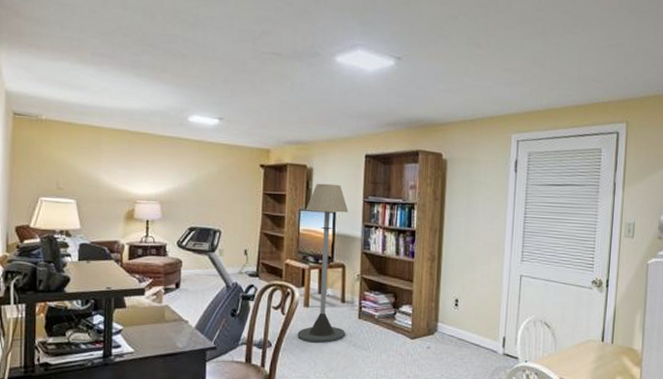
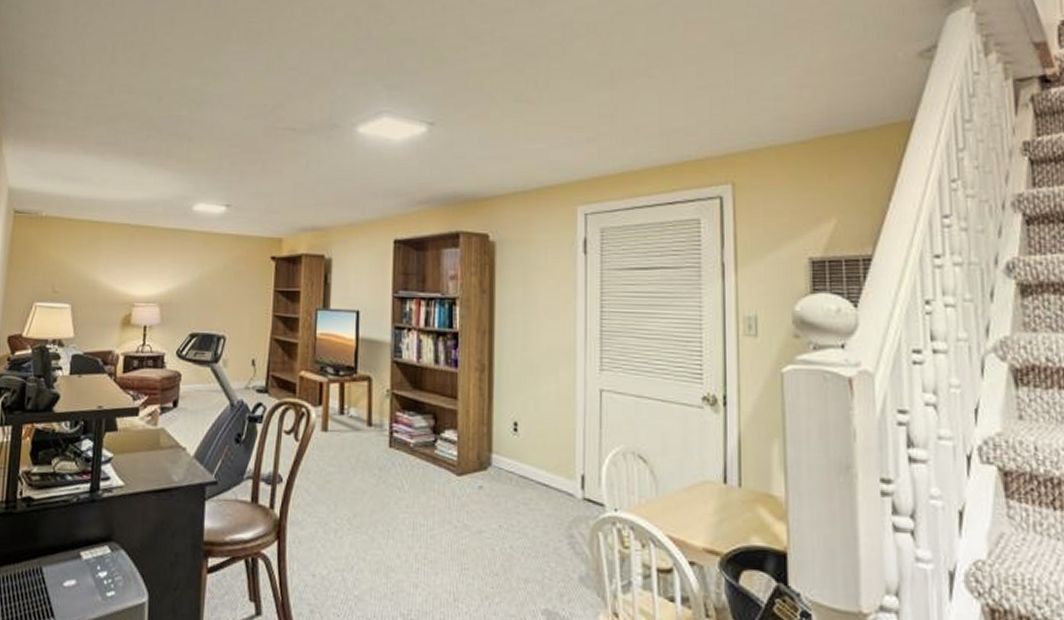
floor lamp: present [297,183,349,343] -> none [313,276,375,479]

